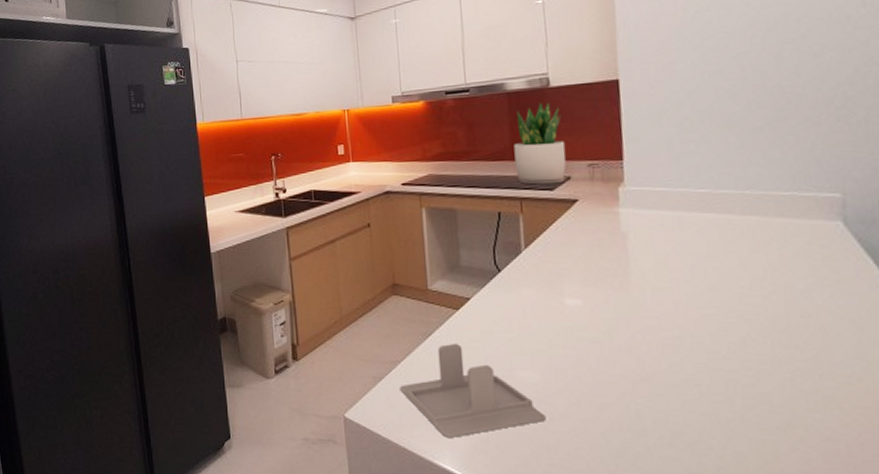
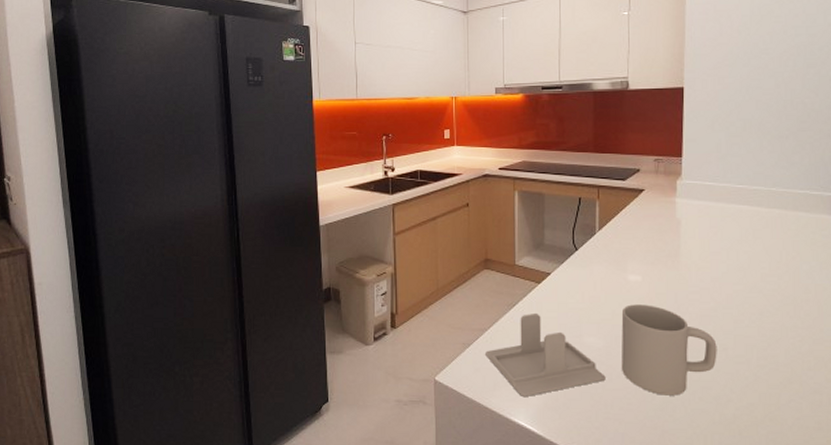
planter: present [514,102,566,185] -> none [596,102,638,175]
mug: none [560,333,688,440] -> present [621,304,717,396]

